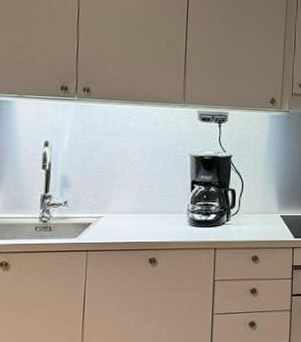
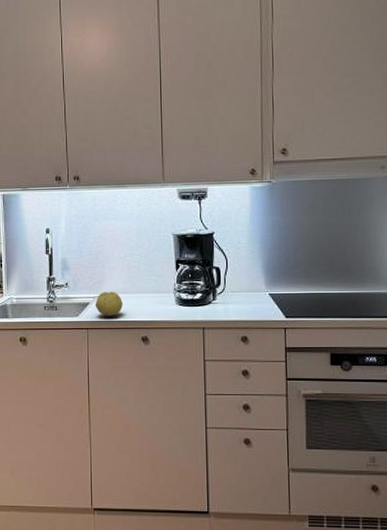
fruit: none [98,211,130,238] -> present [95,291,123,317]

